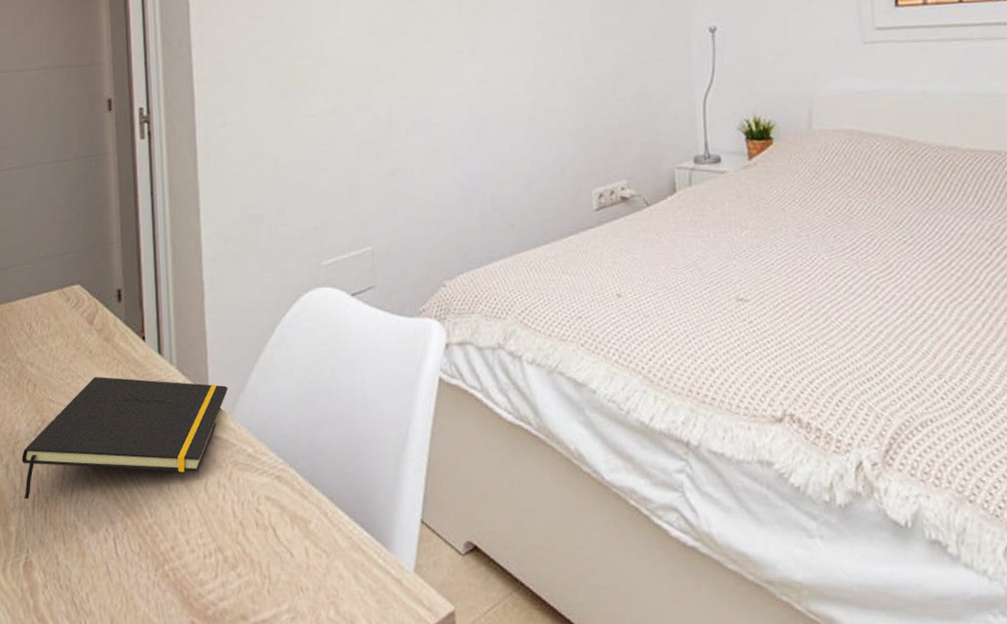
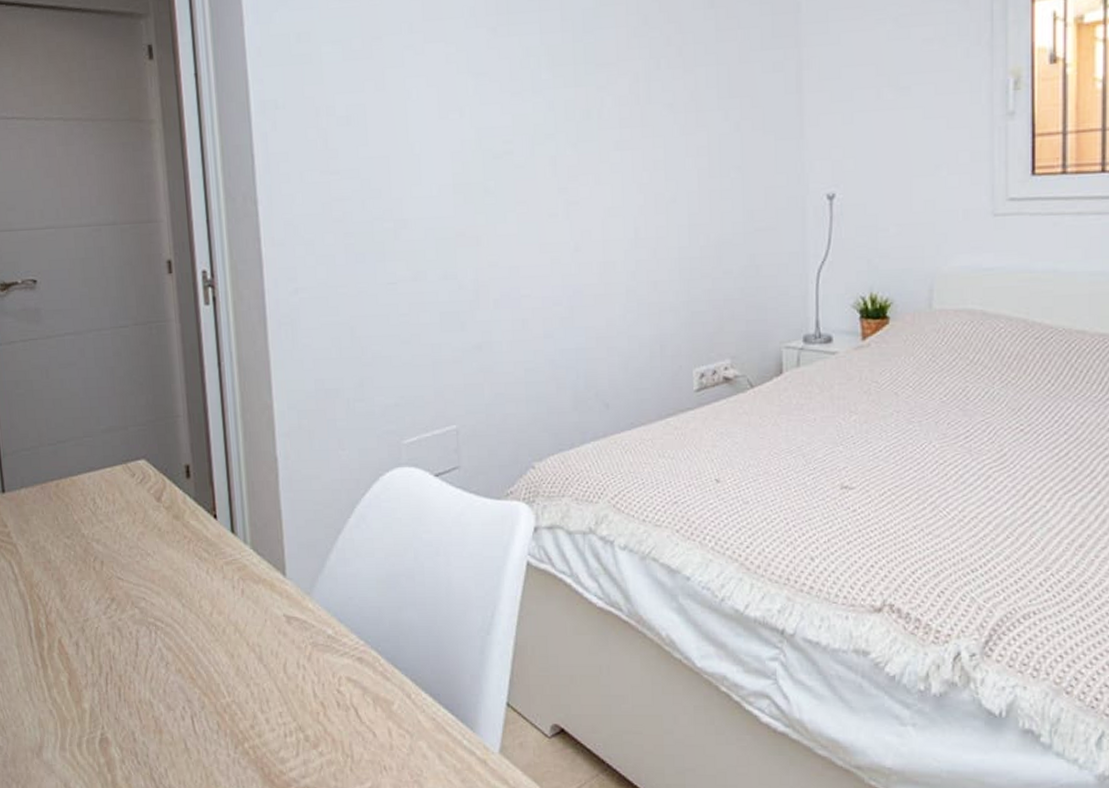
notepad: present [21,377,228,499] -> none [91,555,306,677]

